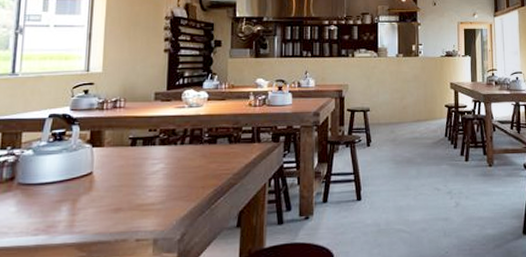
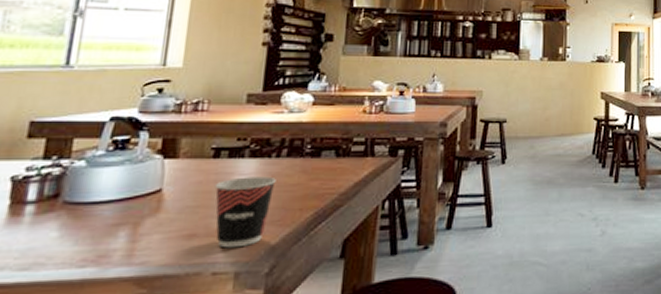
cup: none [133,160,182,220] -> present [214,176,276,248]

